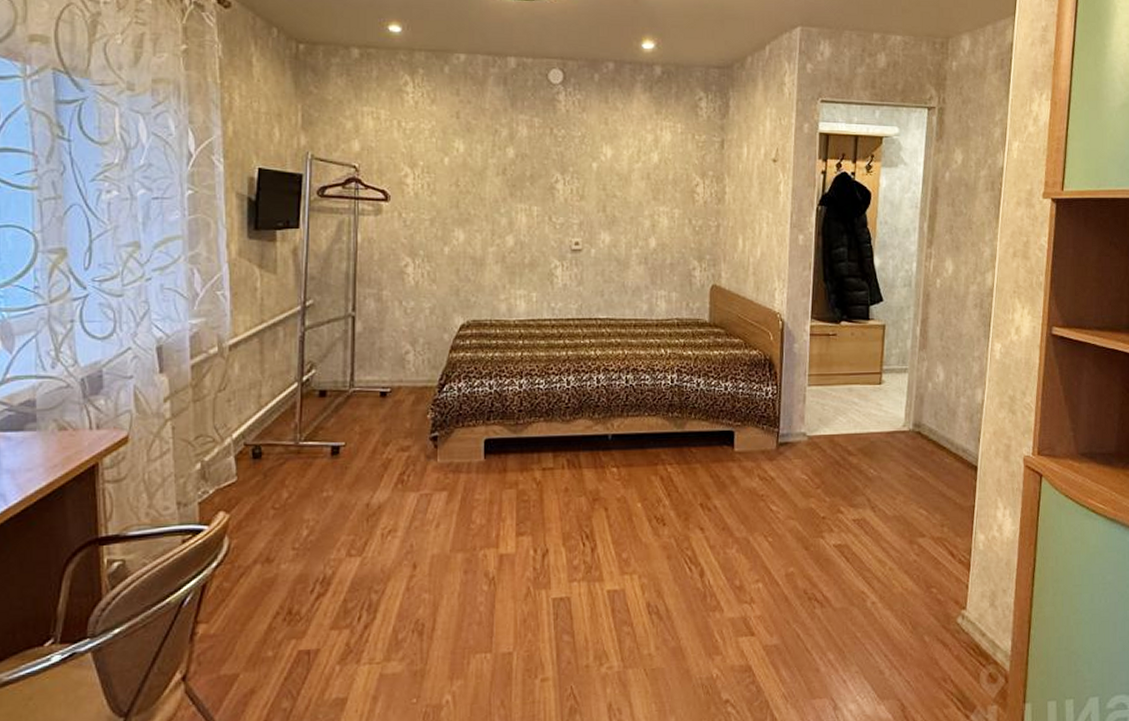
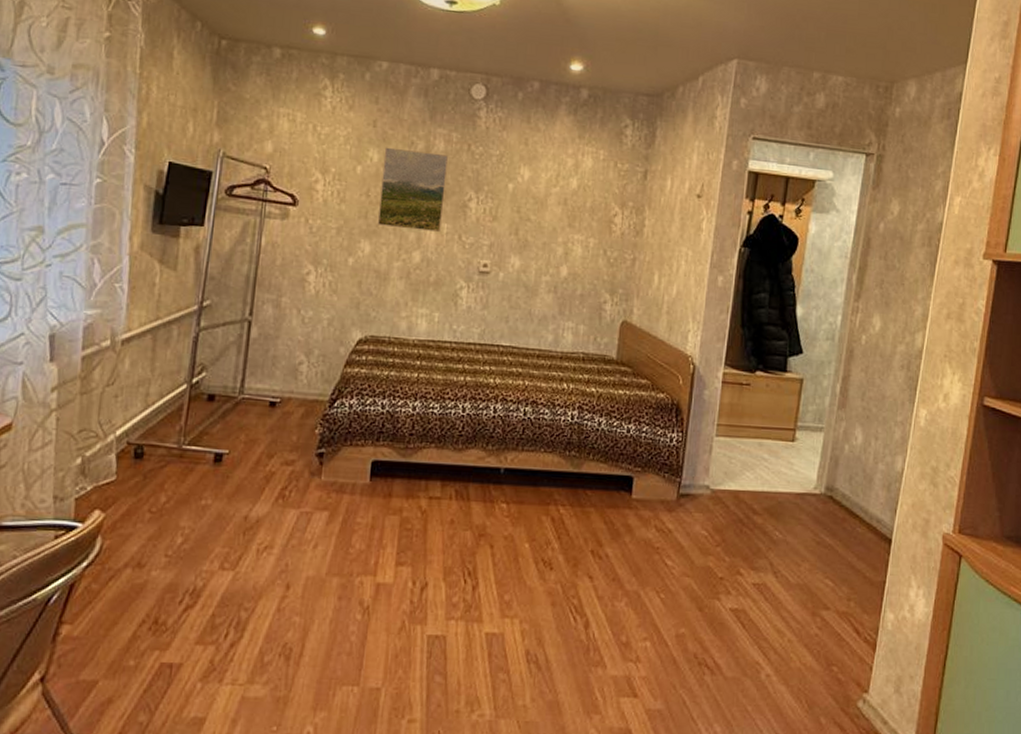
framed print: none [469,137,532,215] -> present [378,147,448,232]

